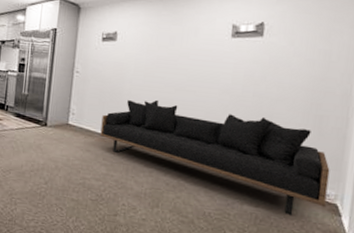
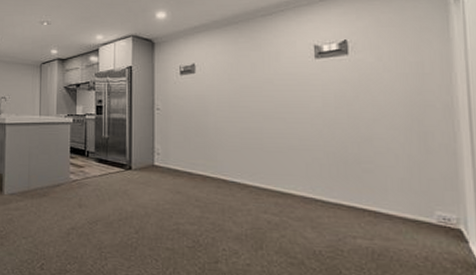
sofa: present [100,99,330,216] -> none [189,130,448,247]

